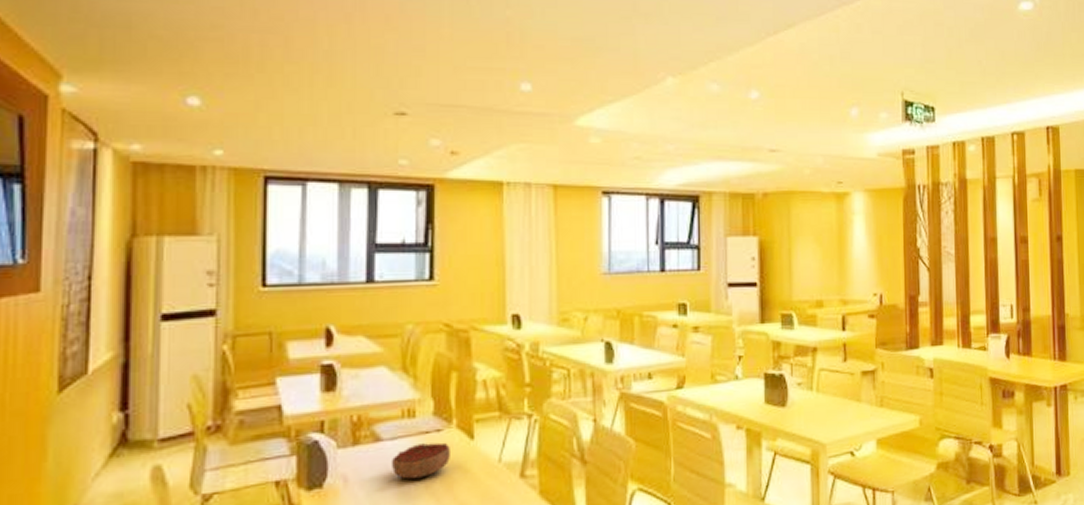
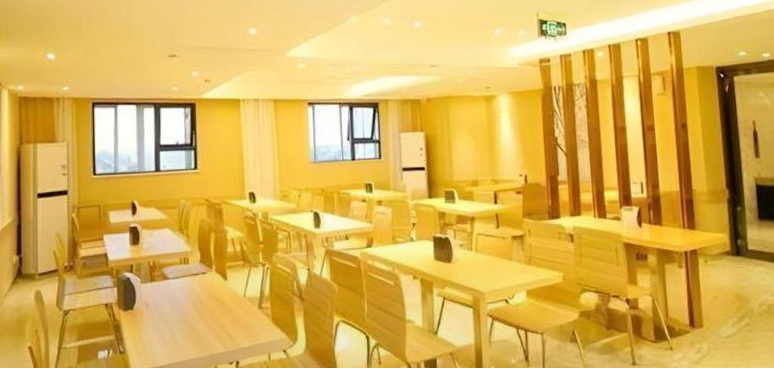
decorative bowl: present [391,442,450,479] -> none [174,281,212,306]

